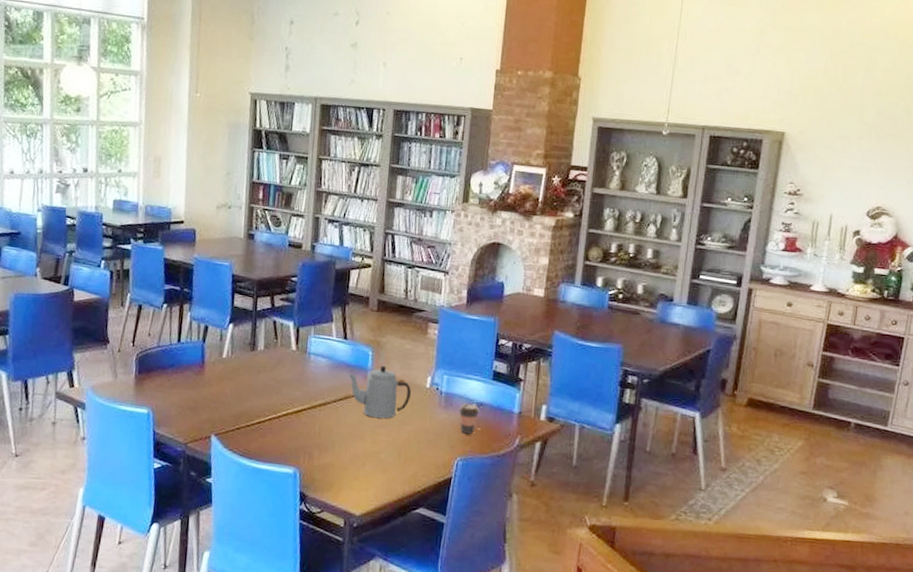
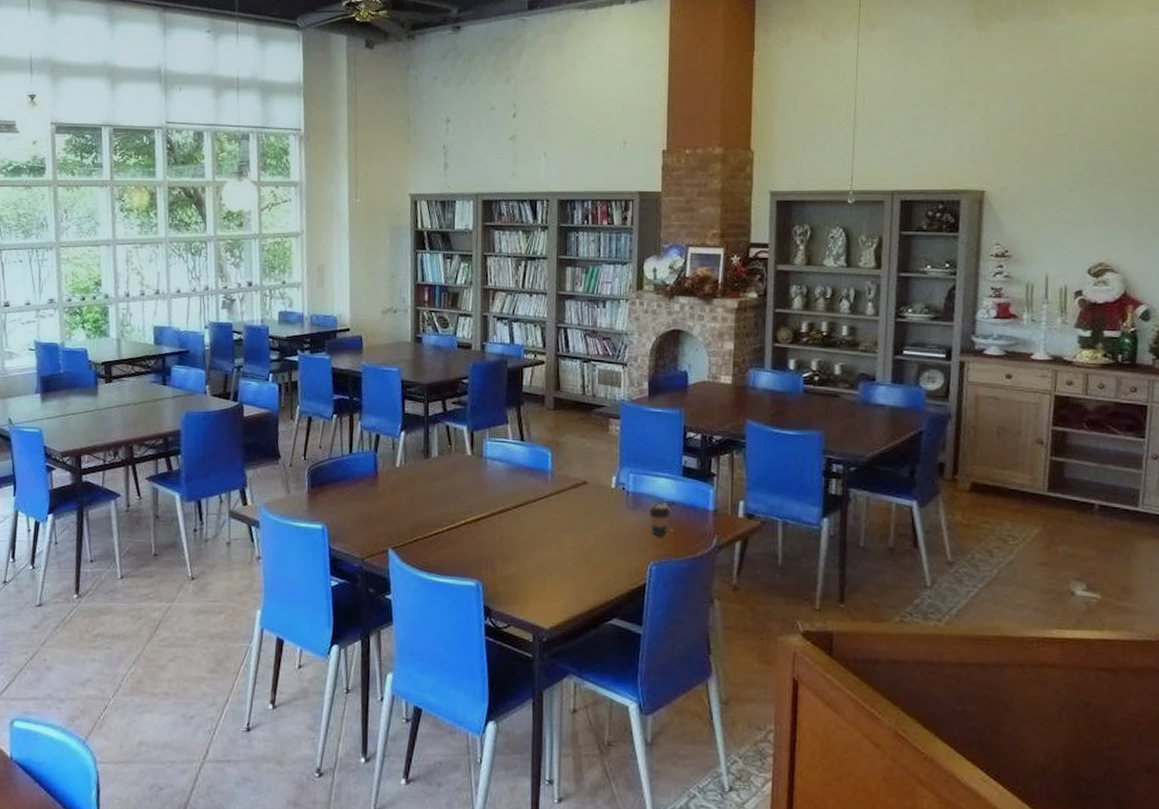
teapot: present [348,365,411,419] -> none [527,467,595,524]

